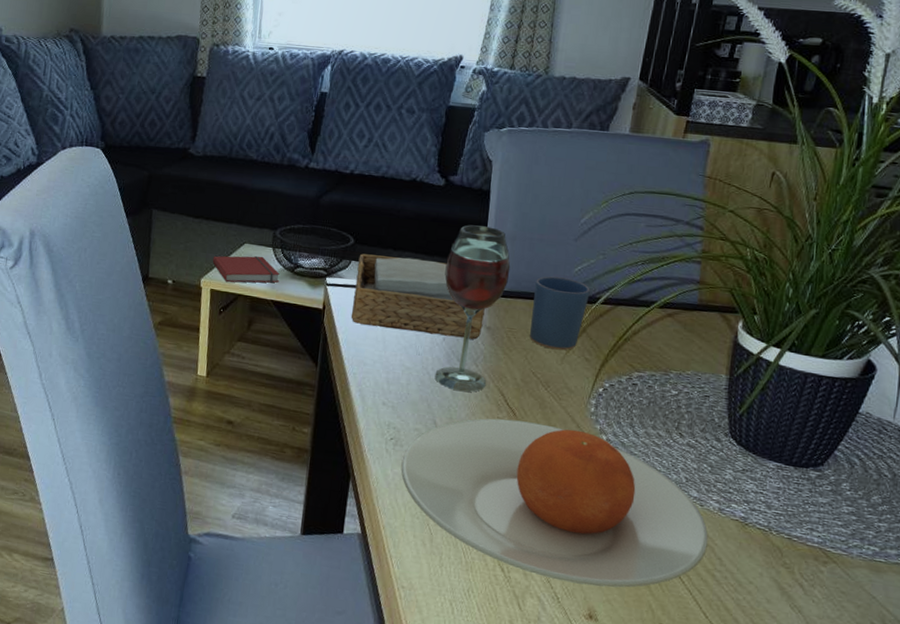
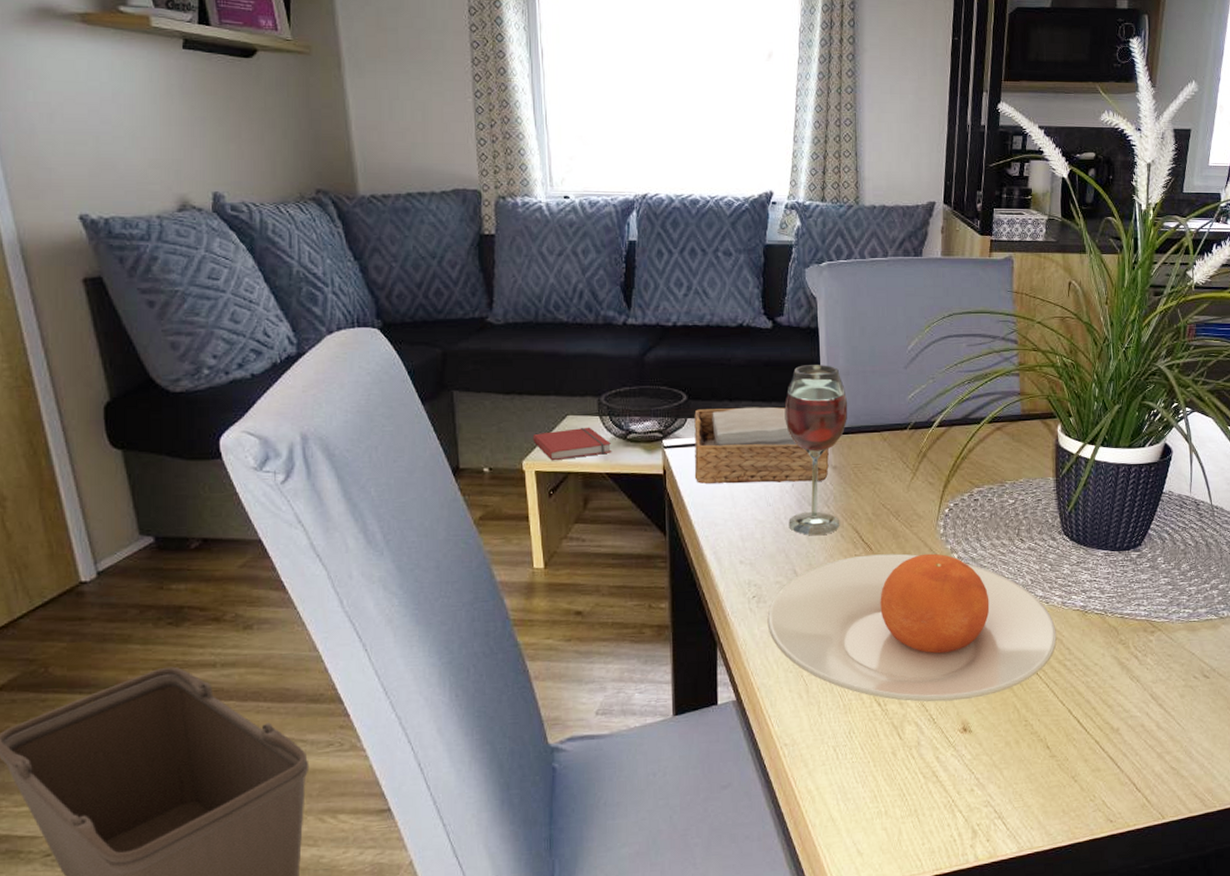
mug: present [530,276,590,351] -> none [874,406,925,479]

